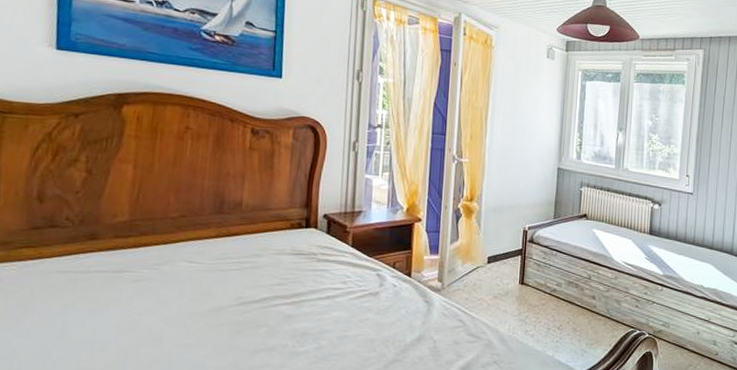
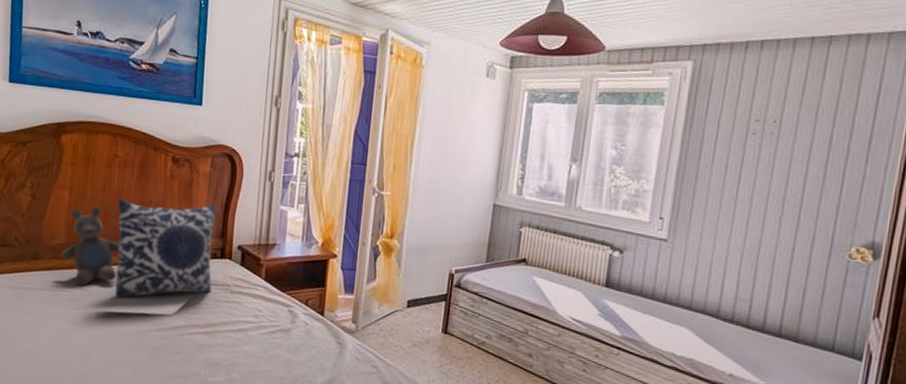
stuffed animal: none [124,181,195,265] -> present [61,207,120,286]
cushion: none [189,171,300,274] -> present [115,198,217,298]

